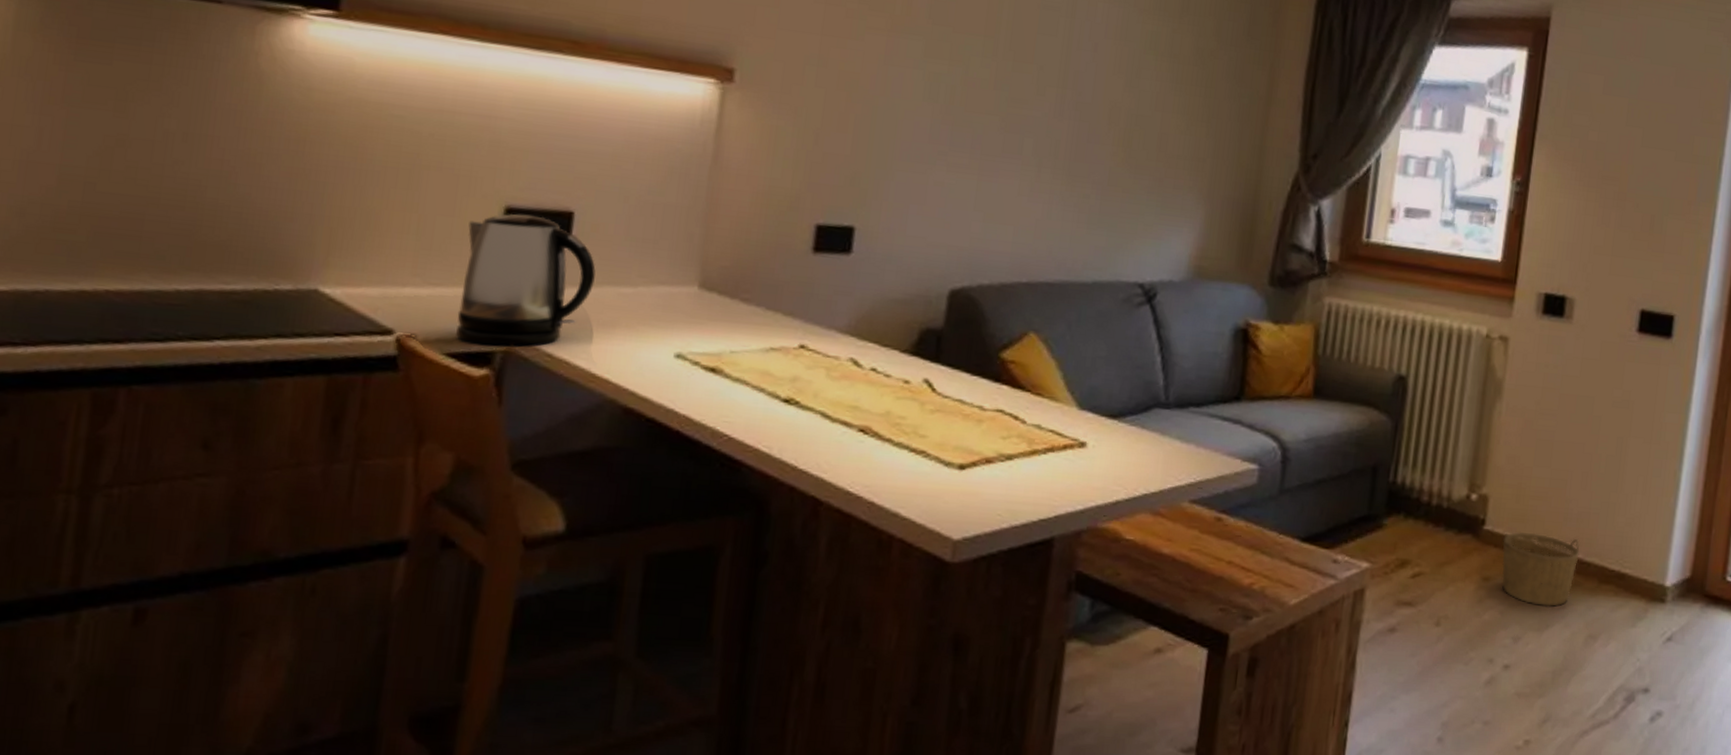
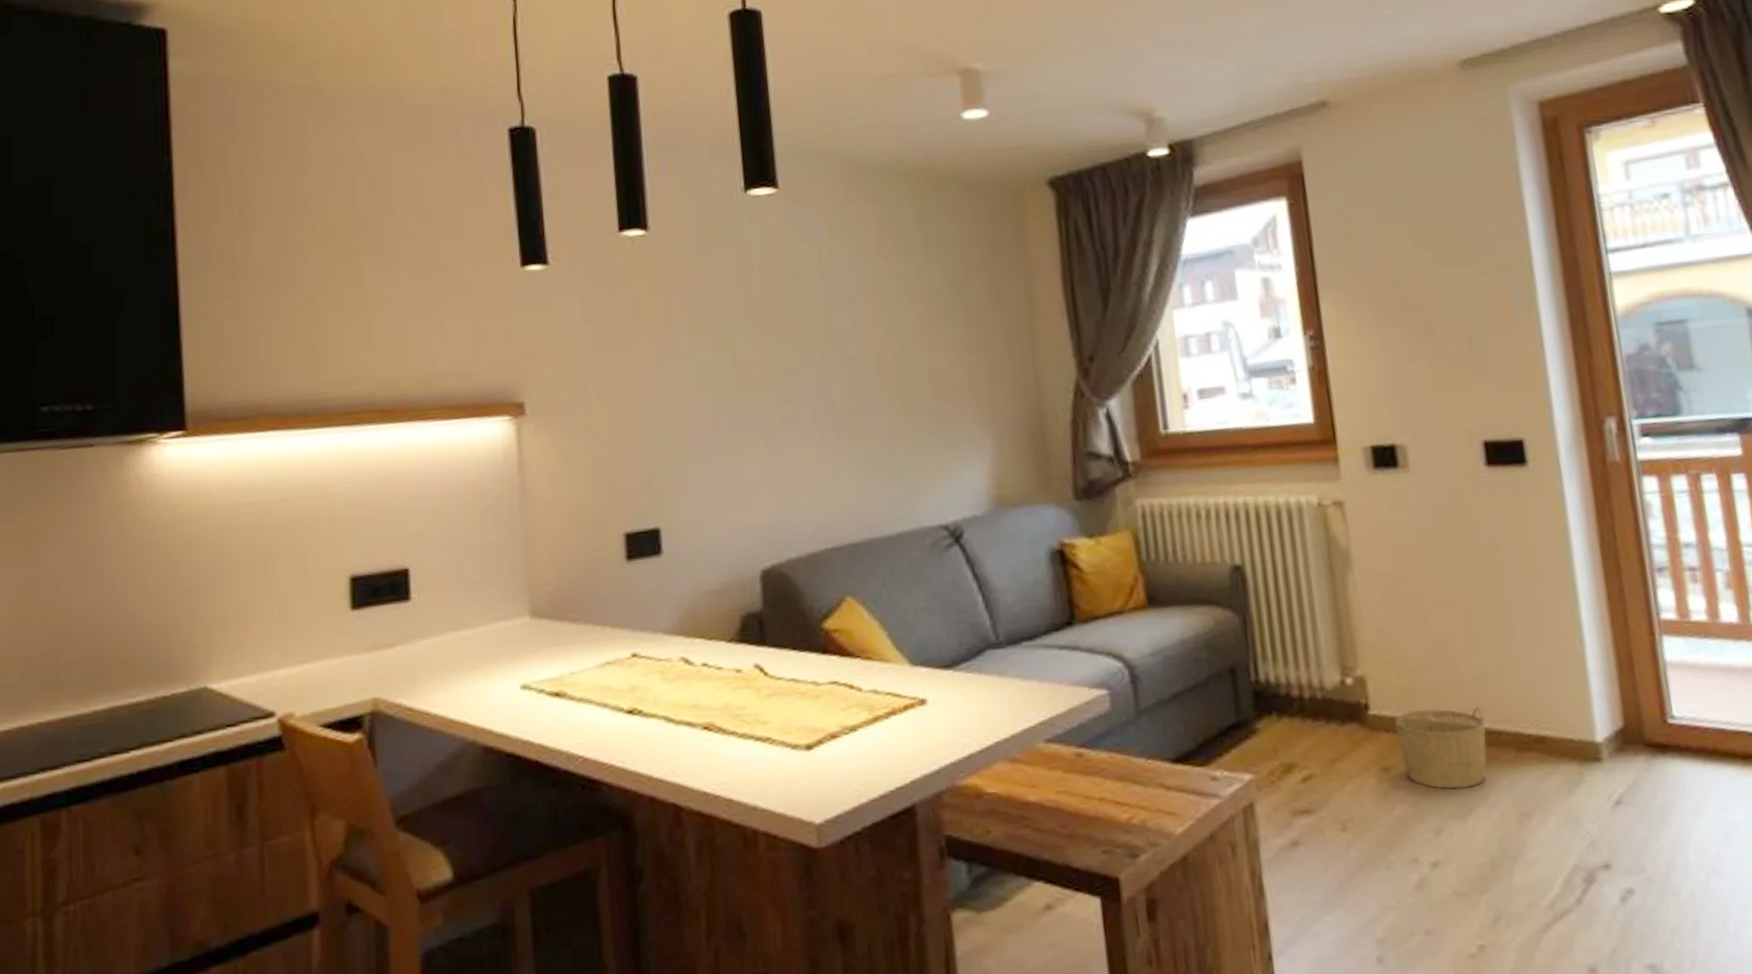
kettle: present [456,213,596,346] -> none [322,578,438,710]

